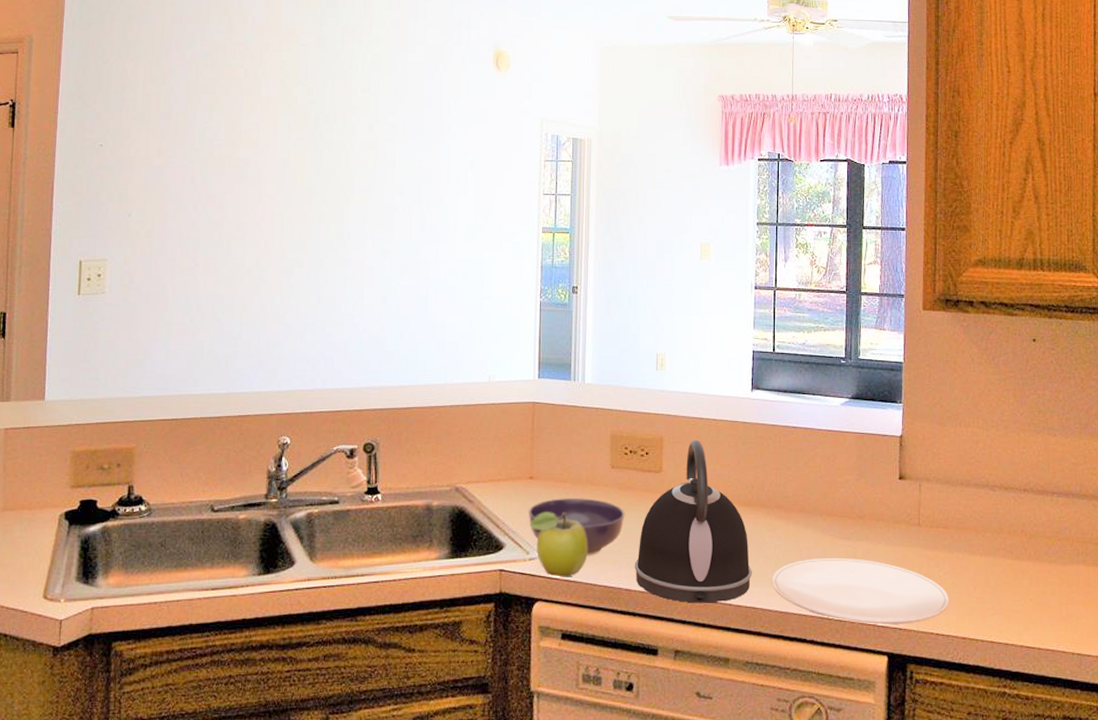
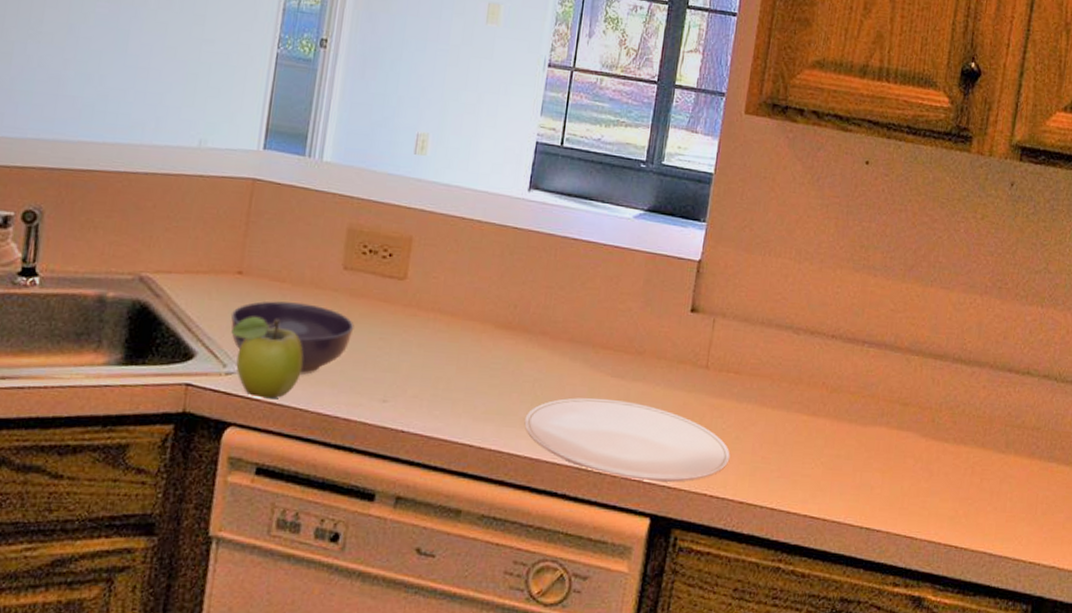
kettle: present [634,439,752,603] -> none [357,243,503,443]

